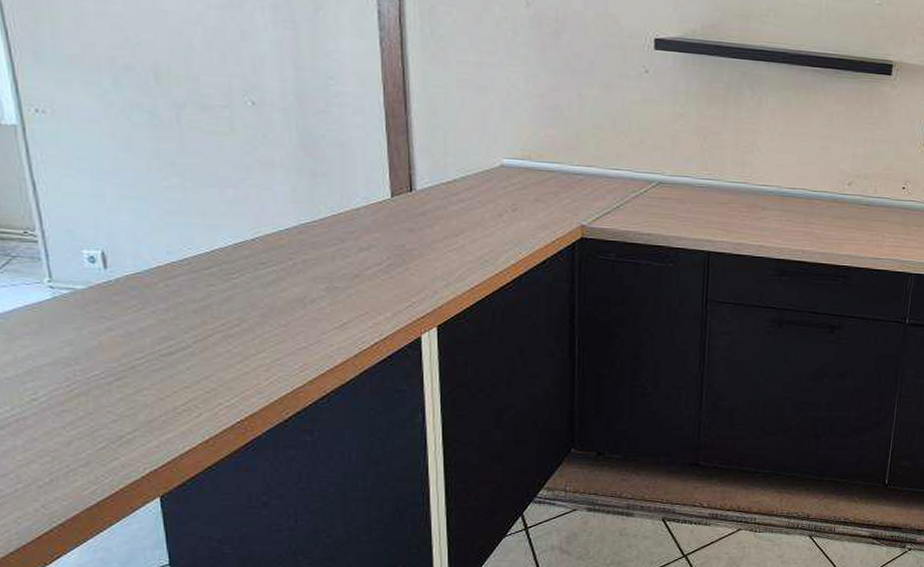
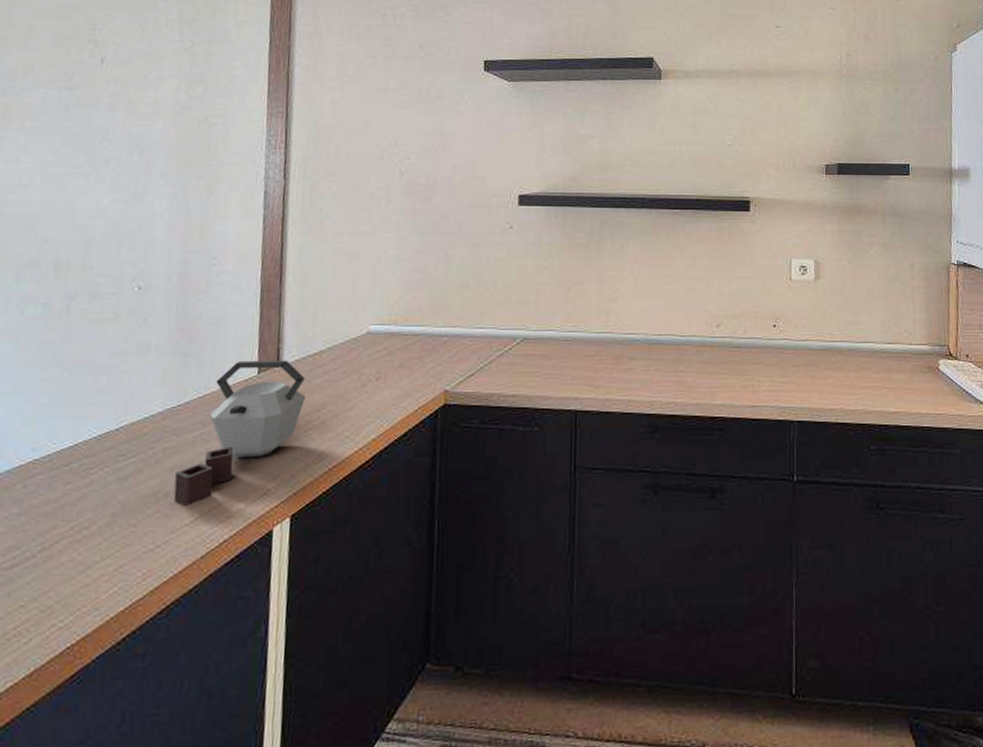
kettle: none [319,183,443,312] -> present [173,360,307,506]

